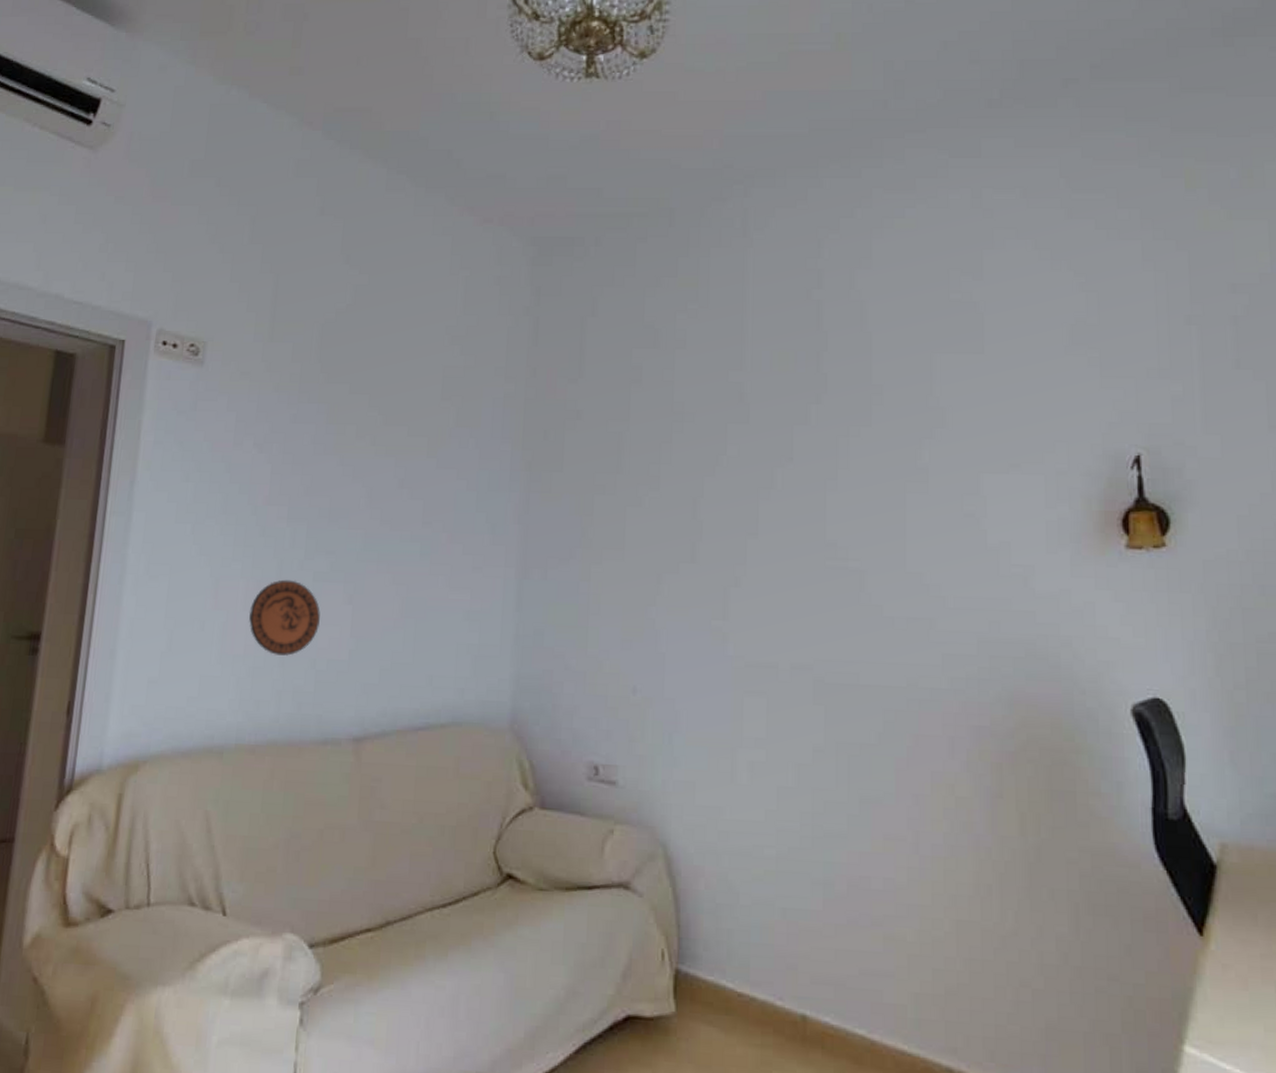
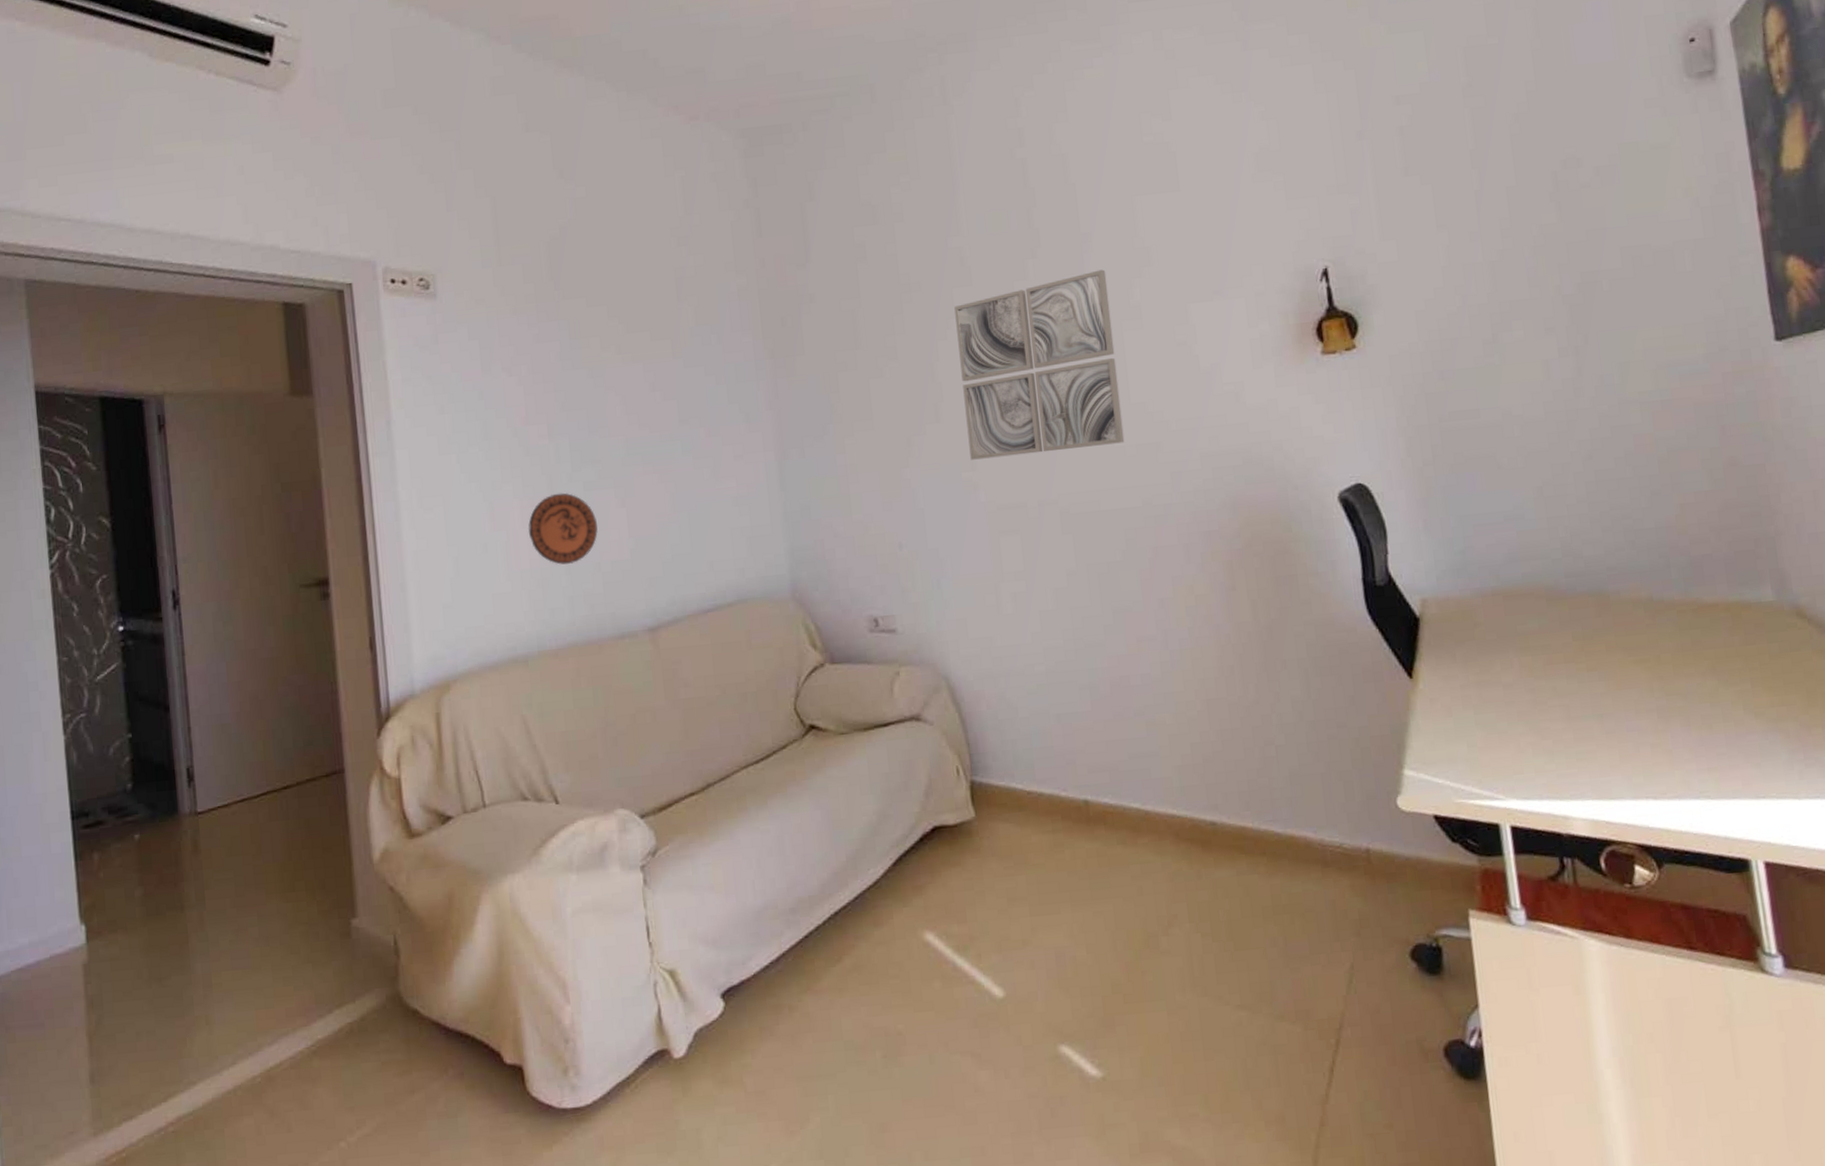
wall art: none [723,425,895,614] -> present [954,269,1125,460]

